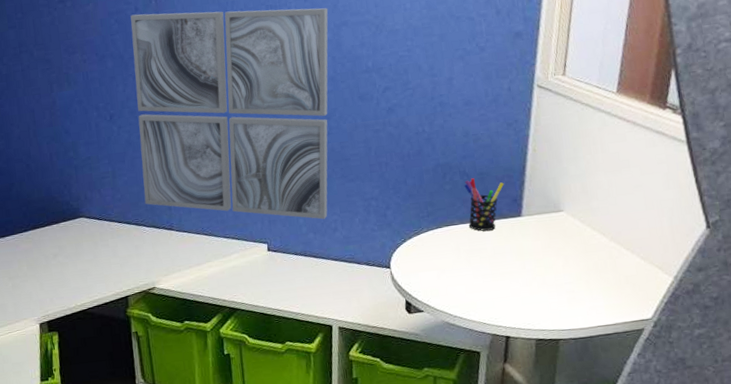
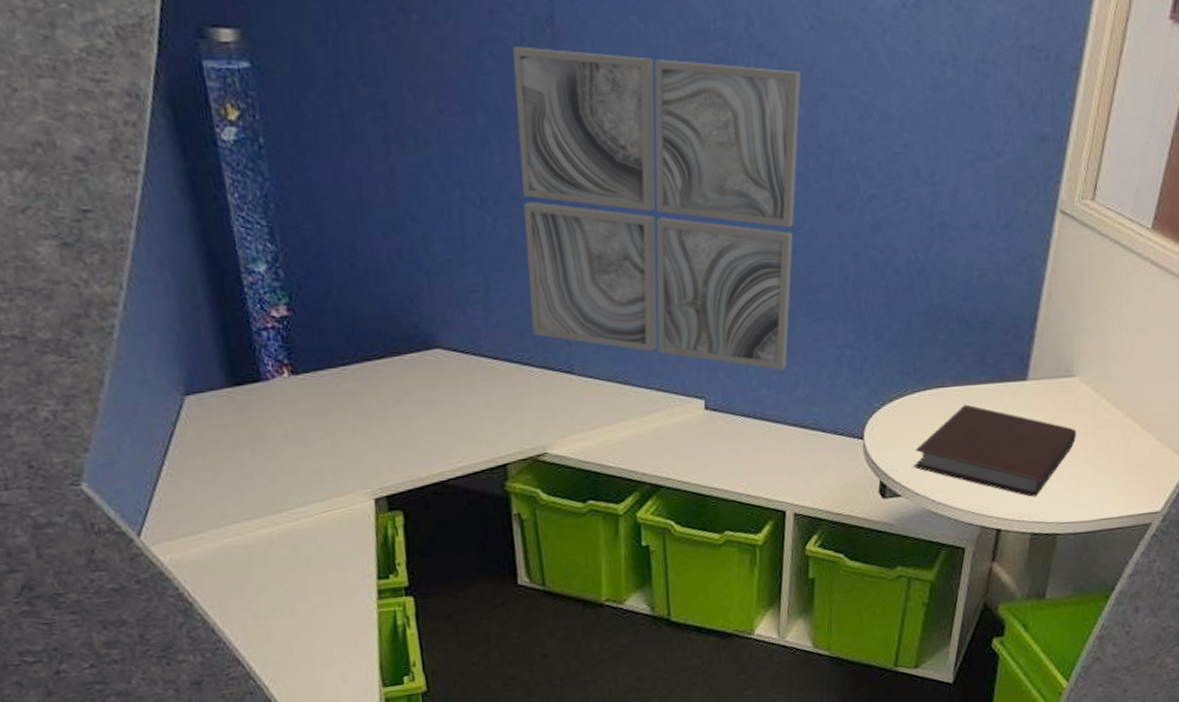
notebook: none [432,238,569,310] -> present [913,404,1077,497]
pen holder: present [464,178,505,231] -> none [962,327,1010,396]

